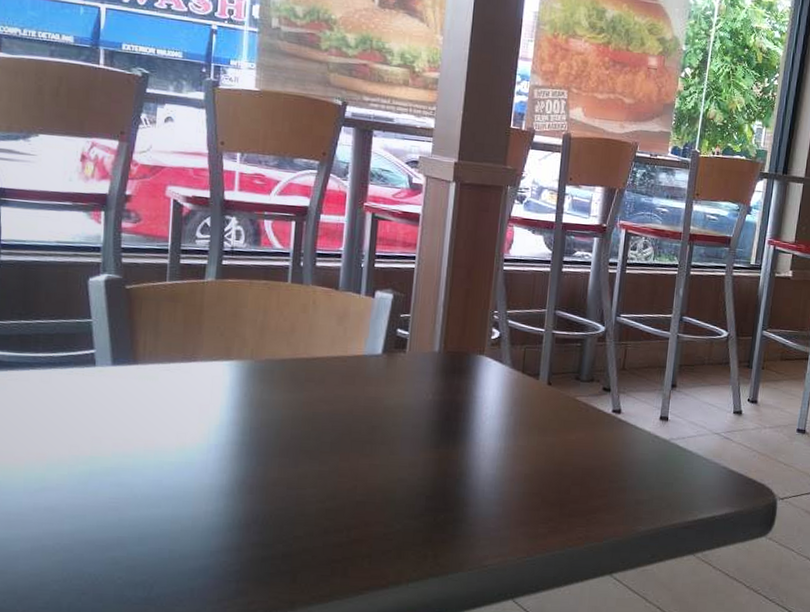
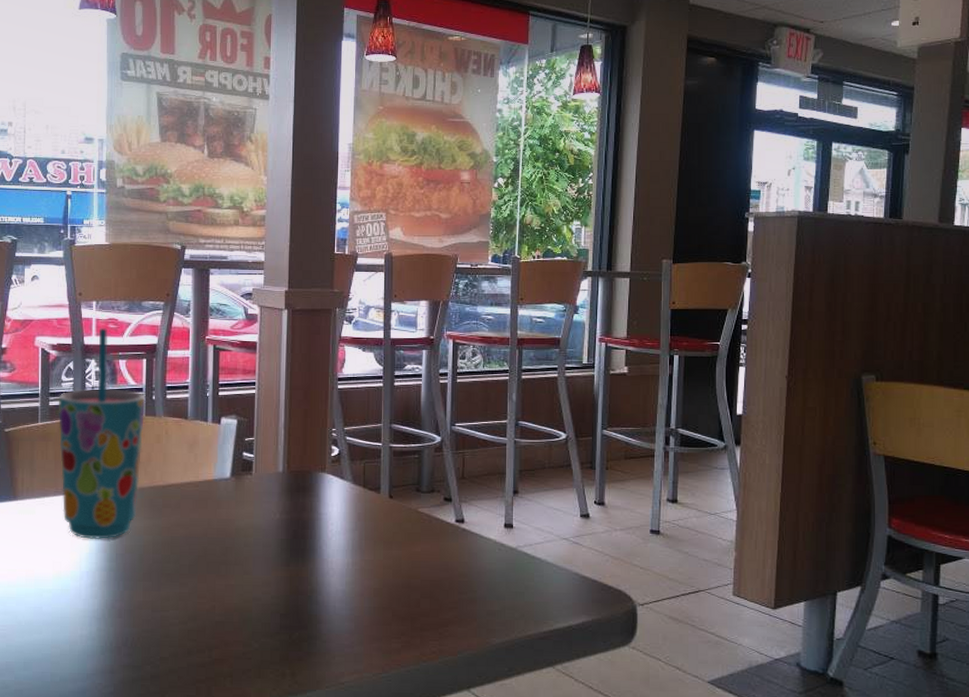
cup: none [190,182,291,412] -> present [58,327,145,539]

